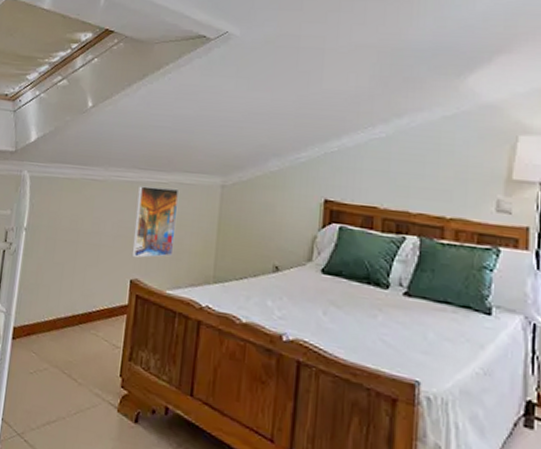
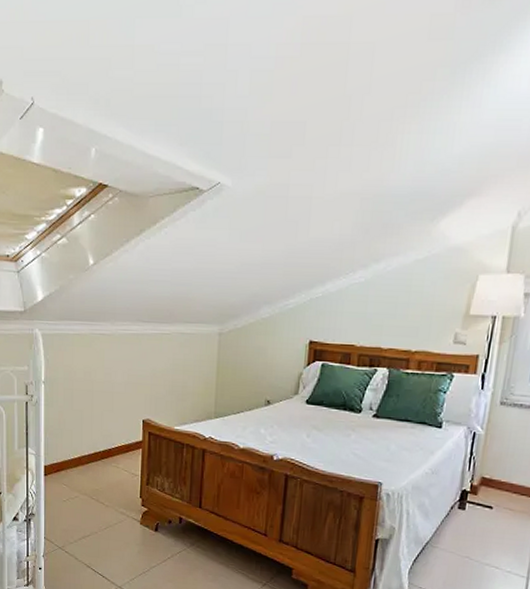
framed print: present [131,186,178,258] -> none [142,337,181,402]

